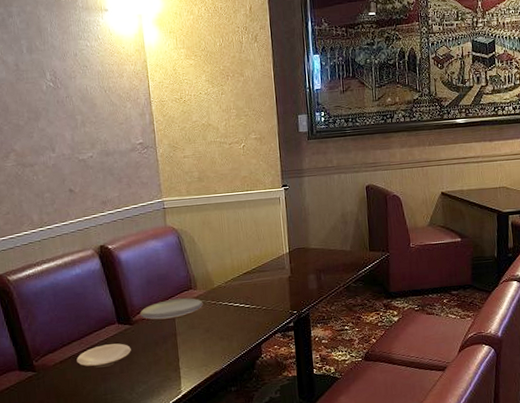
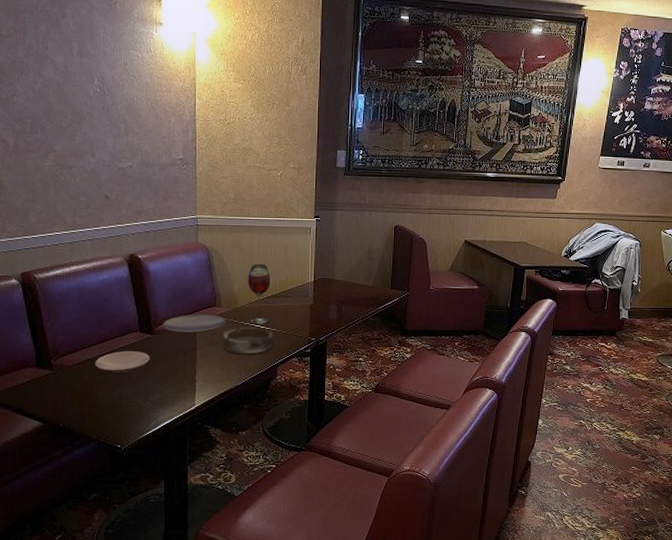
ashtray: none [202,306,255,336] -> present [223,326,274,355]
wineglass: none [221,240,247,303] -> present [248,263,271,324]

